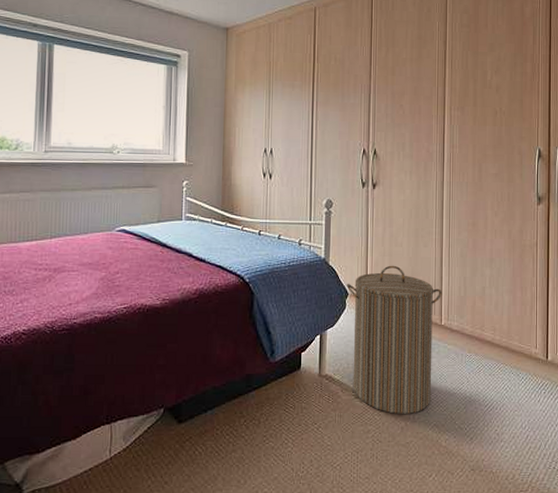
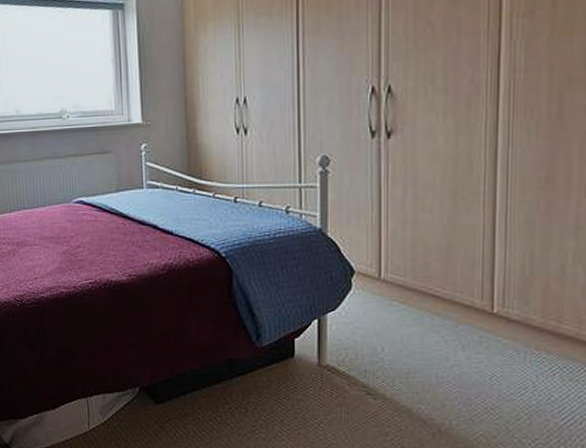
laundry hamper: present [346,265,442,415] -> none [351,236,495,420]

